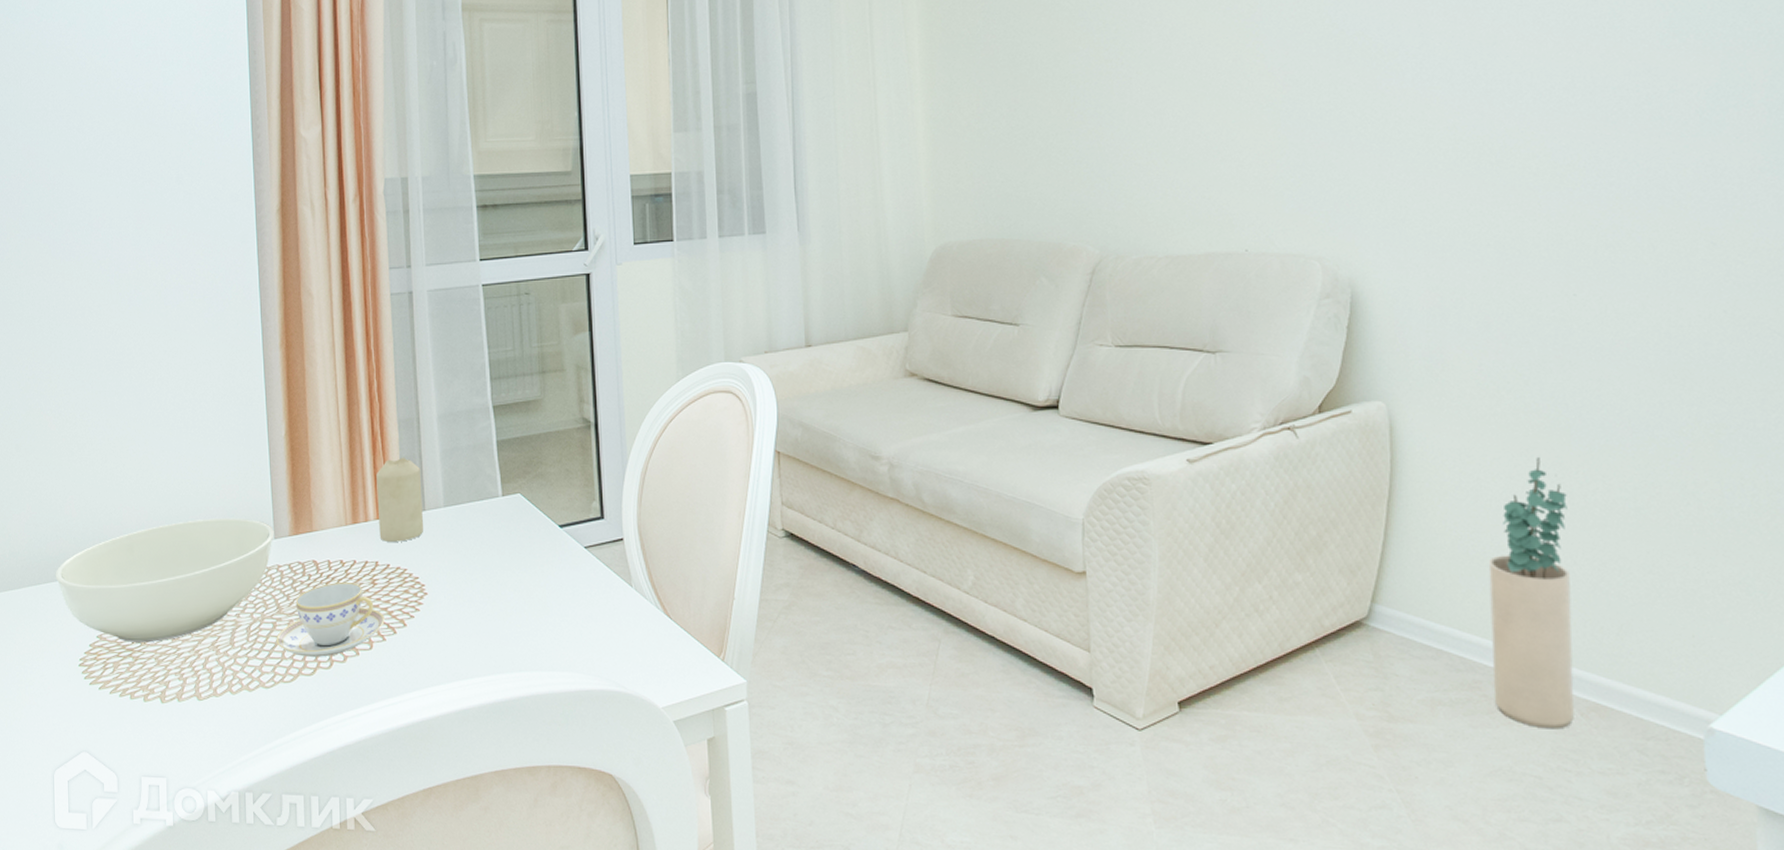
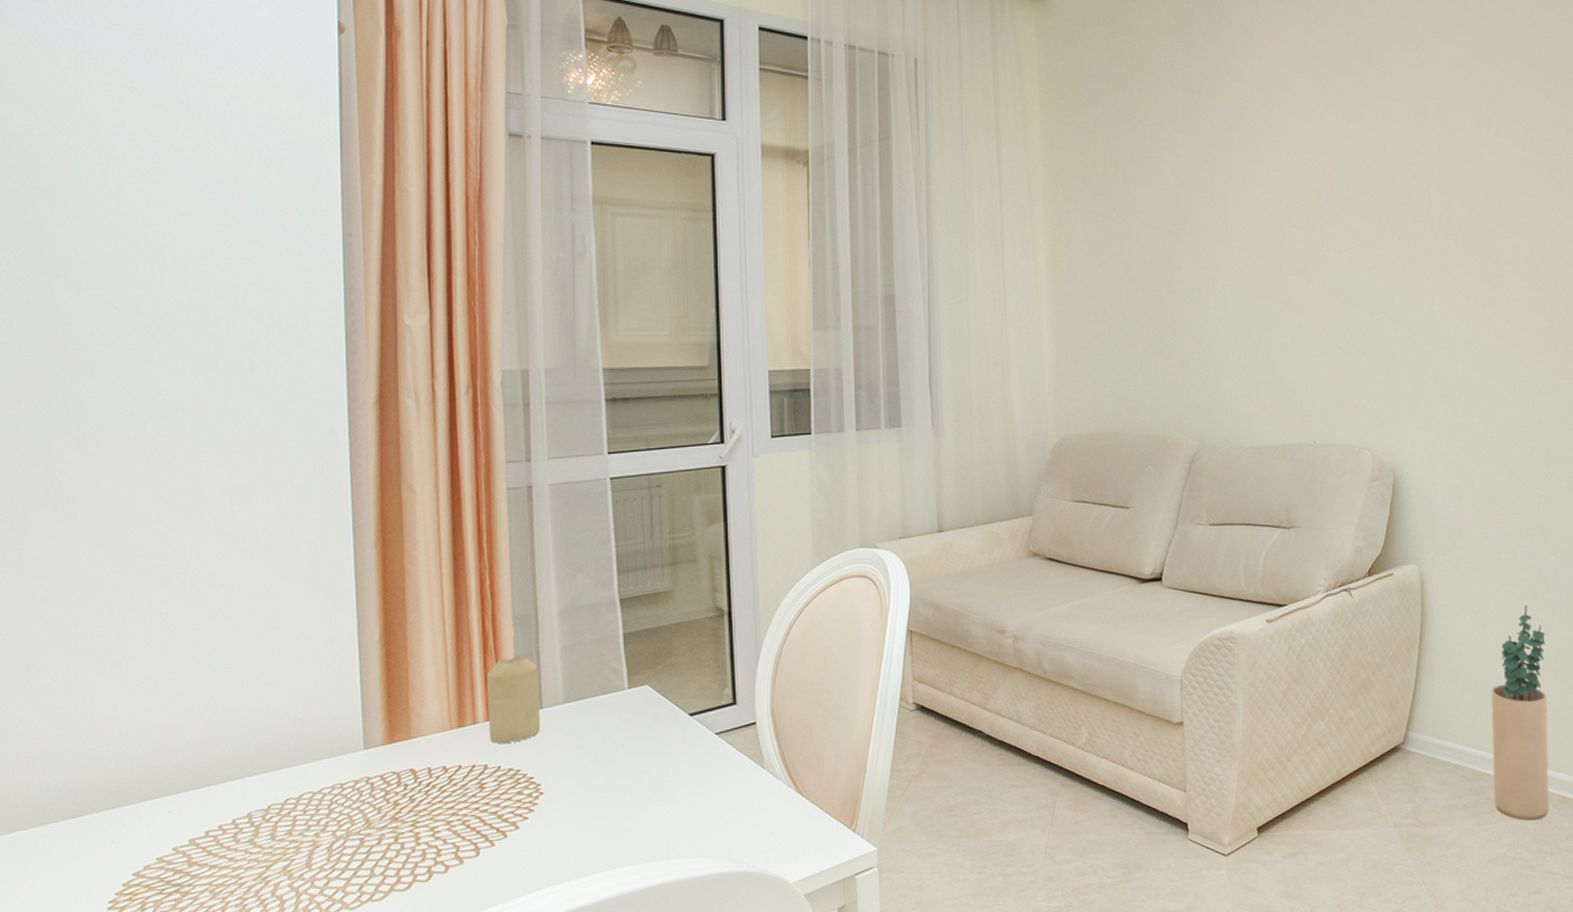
bowl: present [55,517,274,643] -> none [77,730,364,877]
teacup: present [276,581,385,657] -> none [364,788,494,872]

